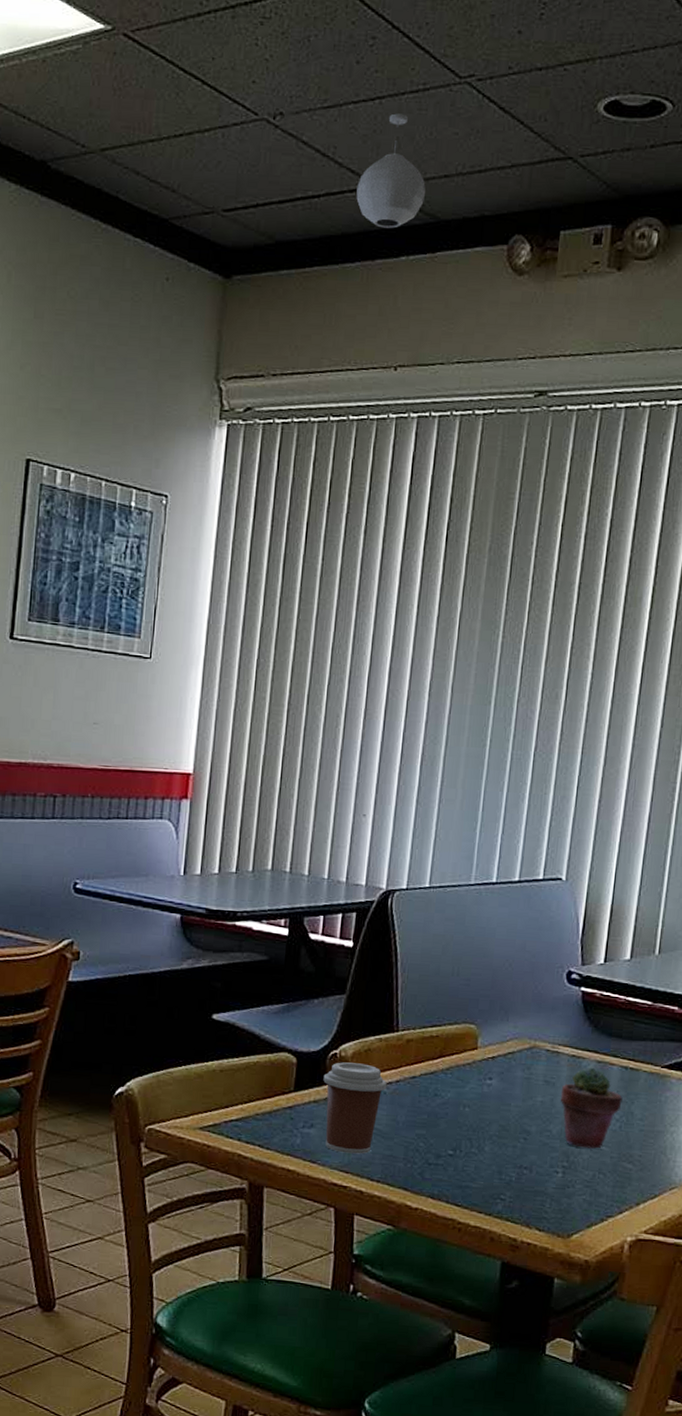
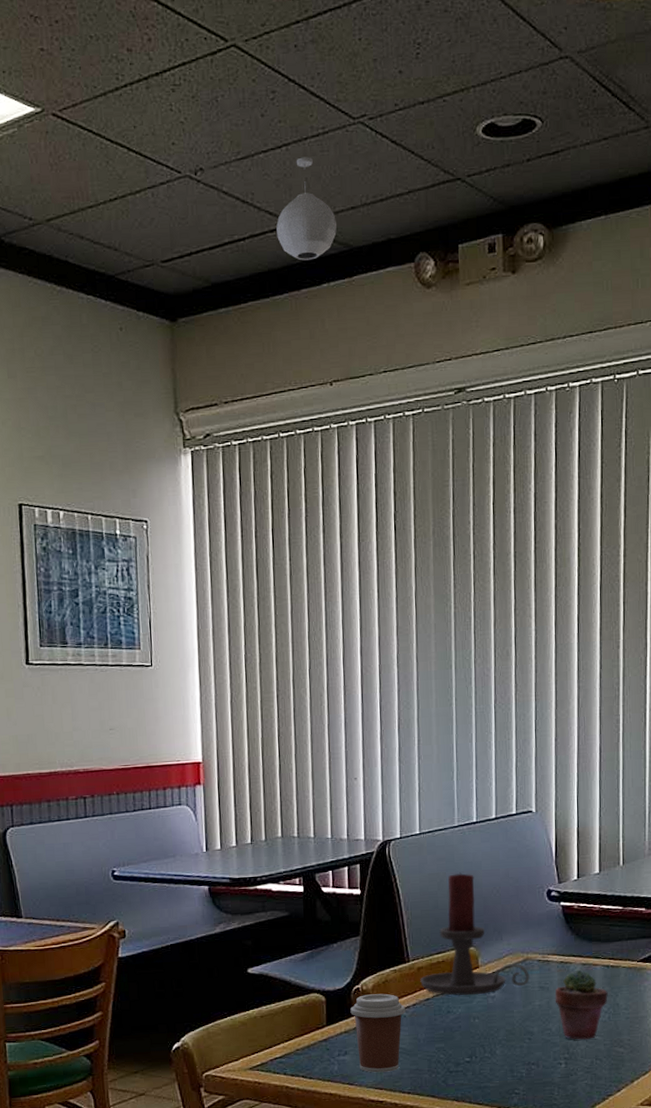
candle holder: none [408,937,535,1080] -> present [420,872,530,996]

